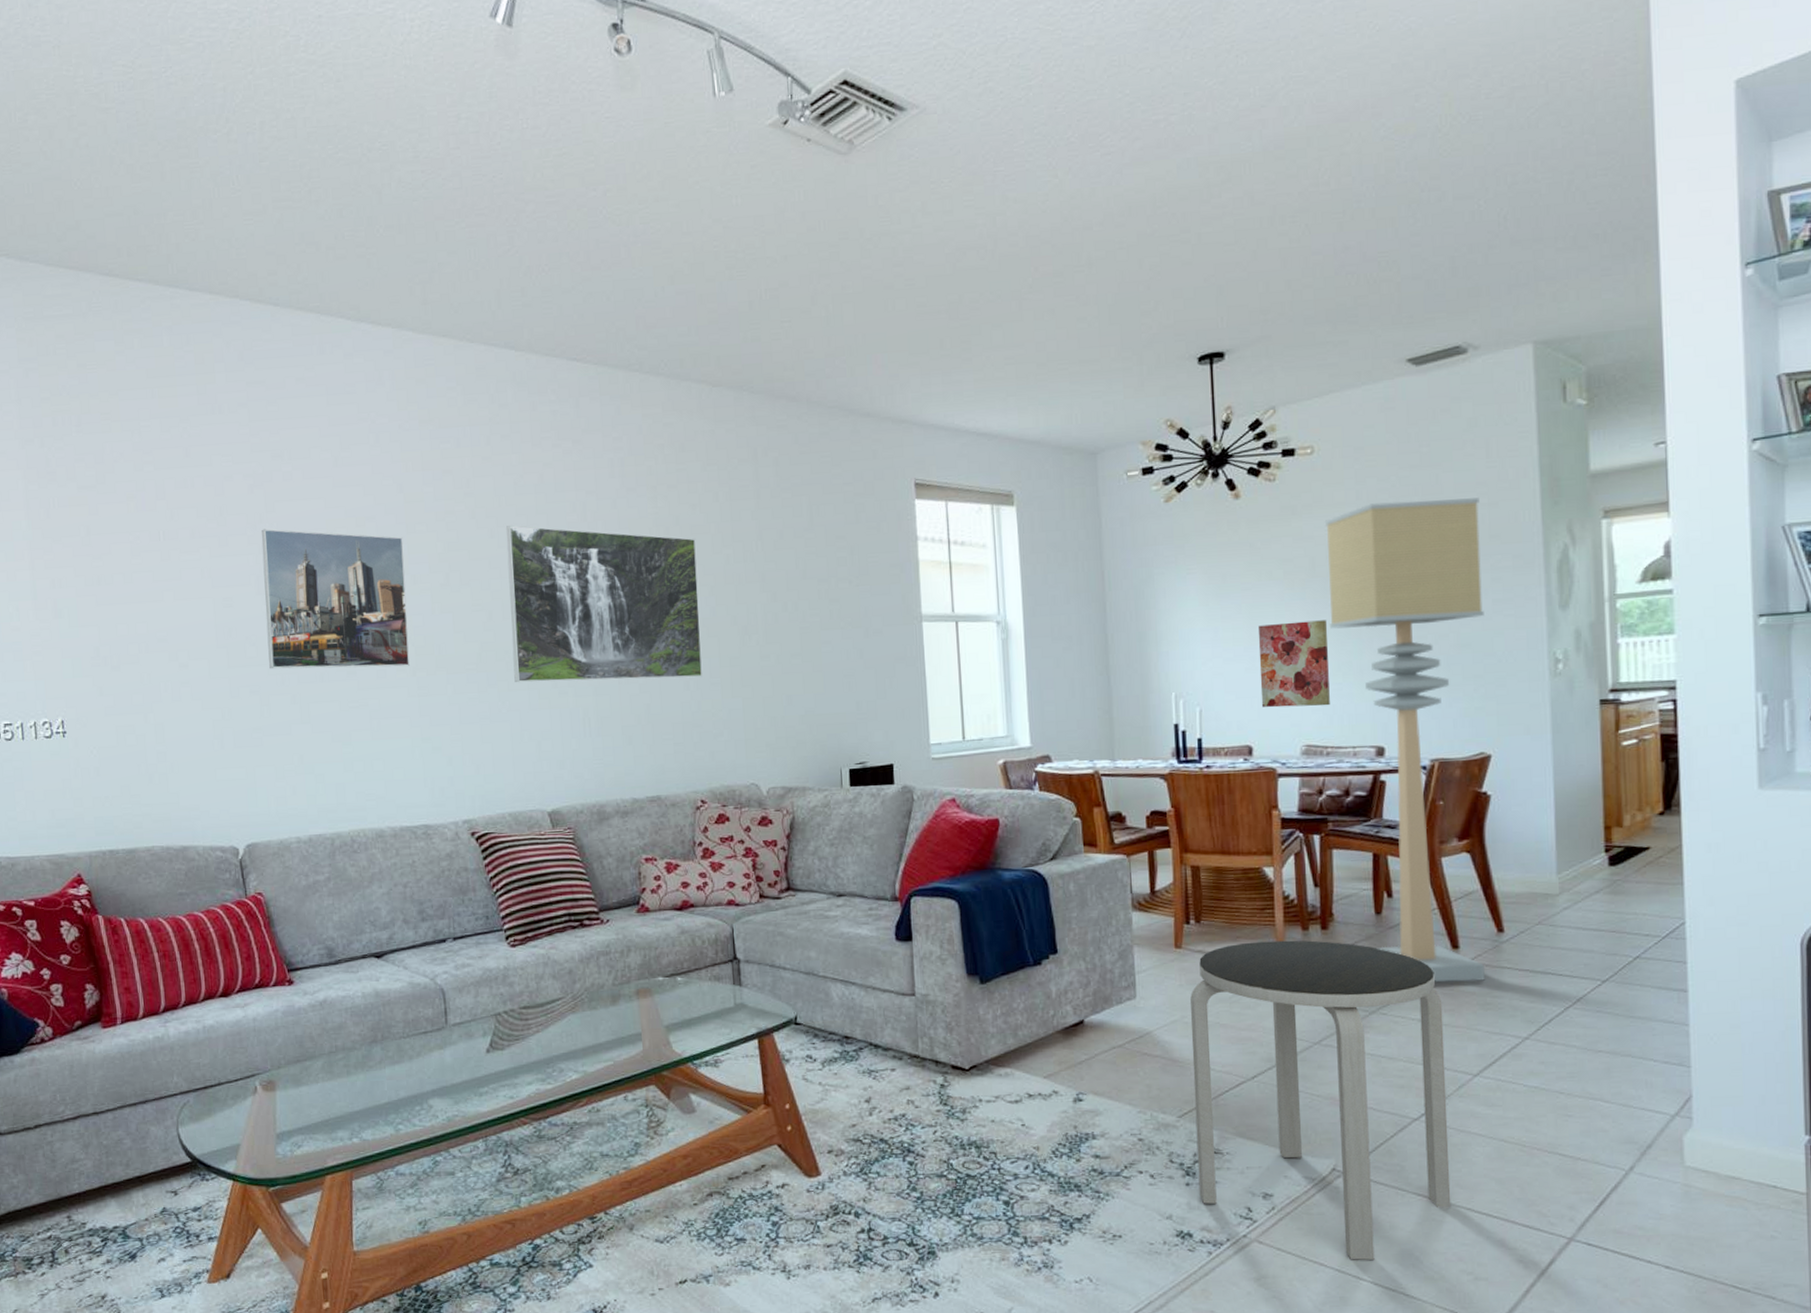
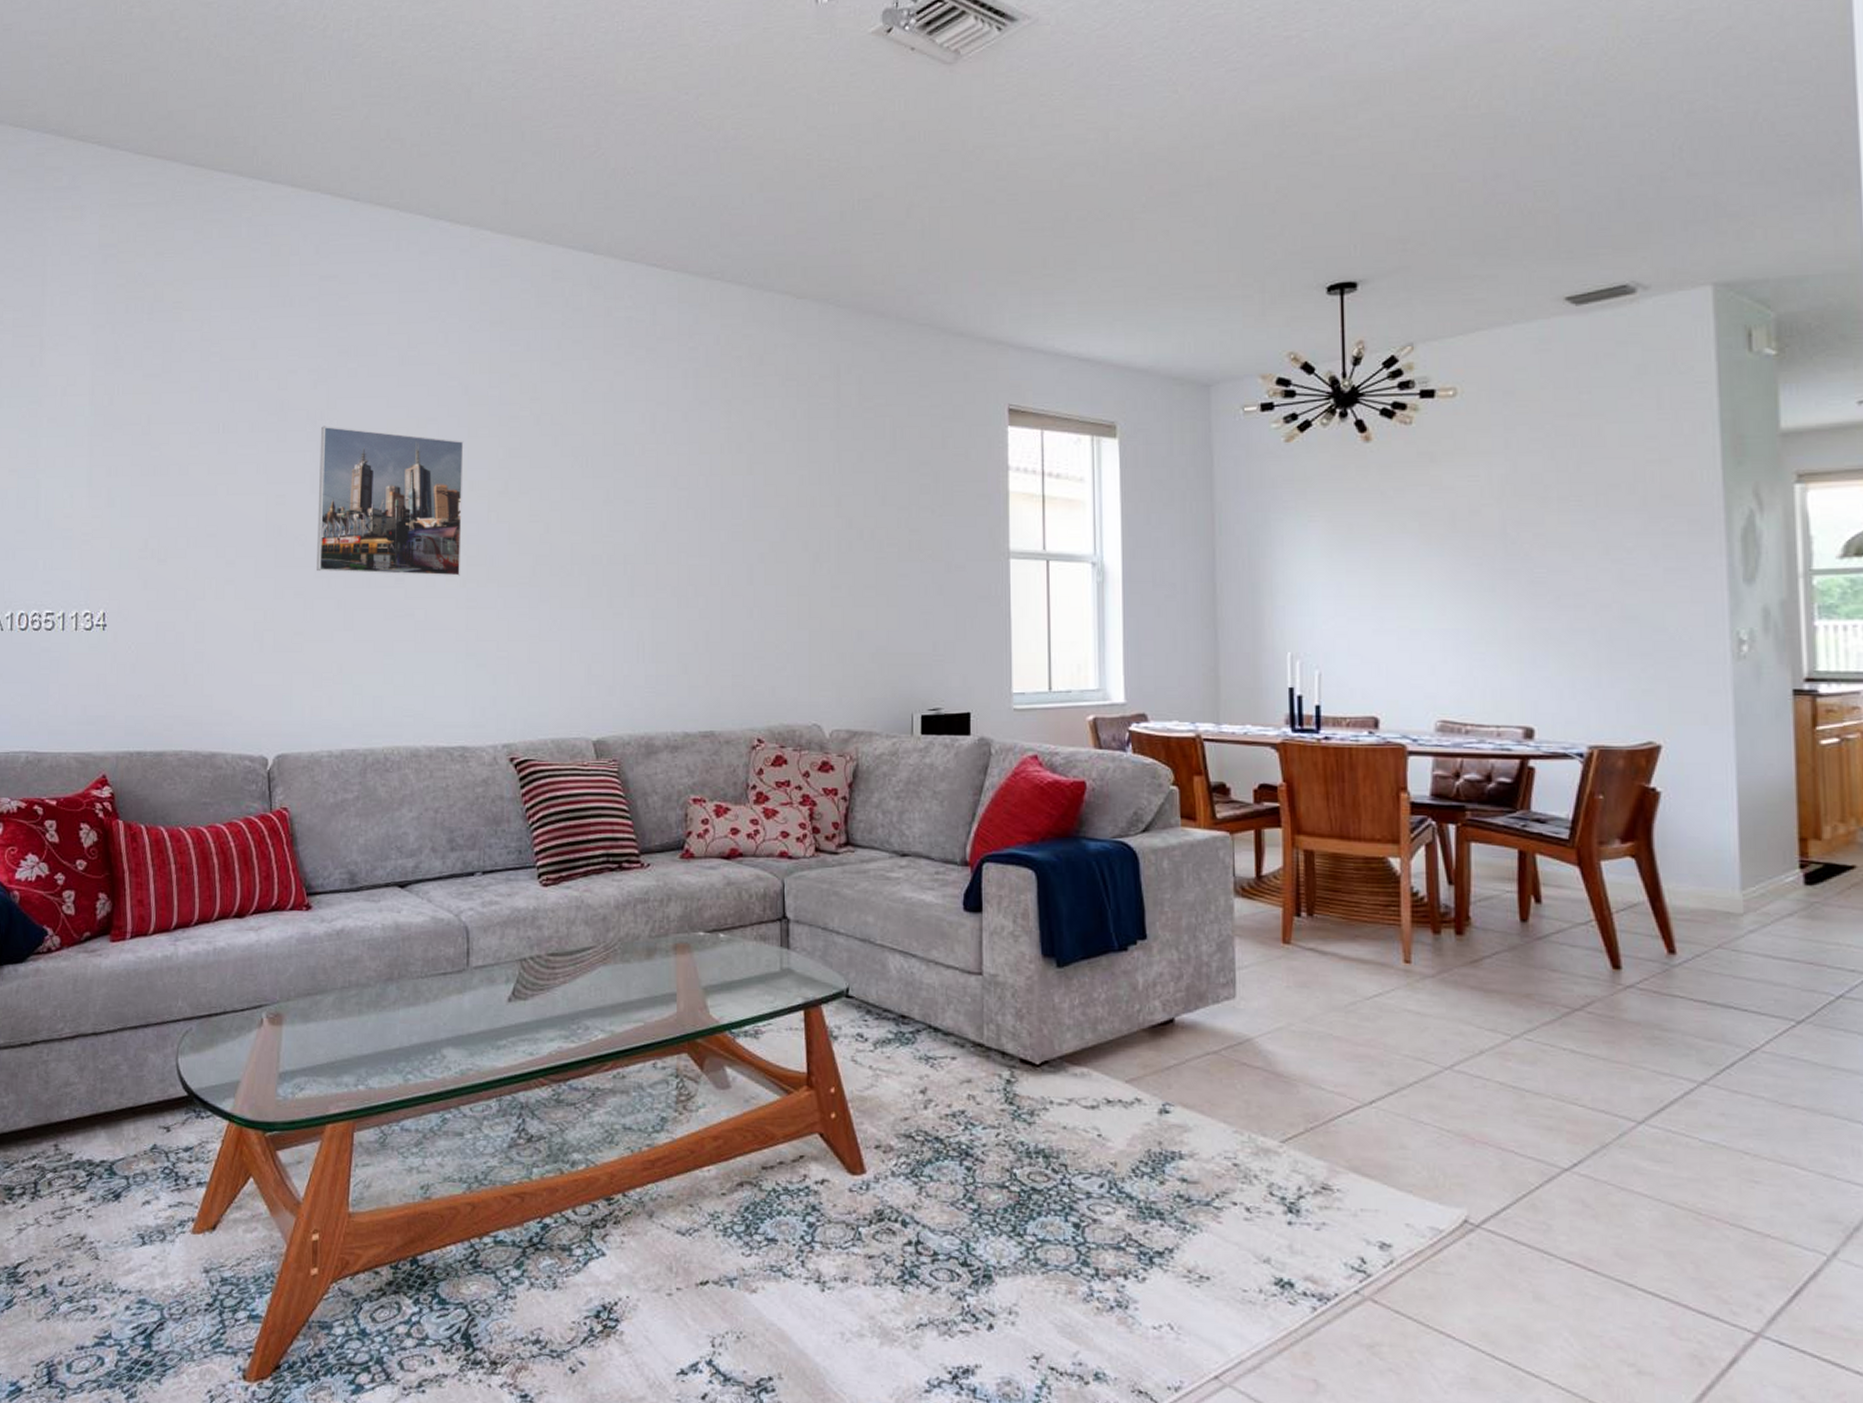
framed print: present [506,525,703,683] -> none [568,434,769,605]
side table: present [1190,940,1451,1261] -> none [1298,943,1609,1338]
wall art: present [1258,620,1330,708] -> none [1388,581,1470,678]
floor lamp: present [1325,498,1485,983] -> none [1469,453,1654,1010]

